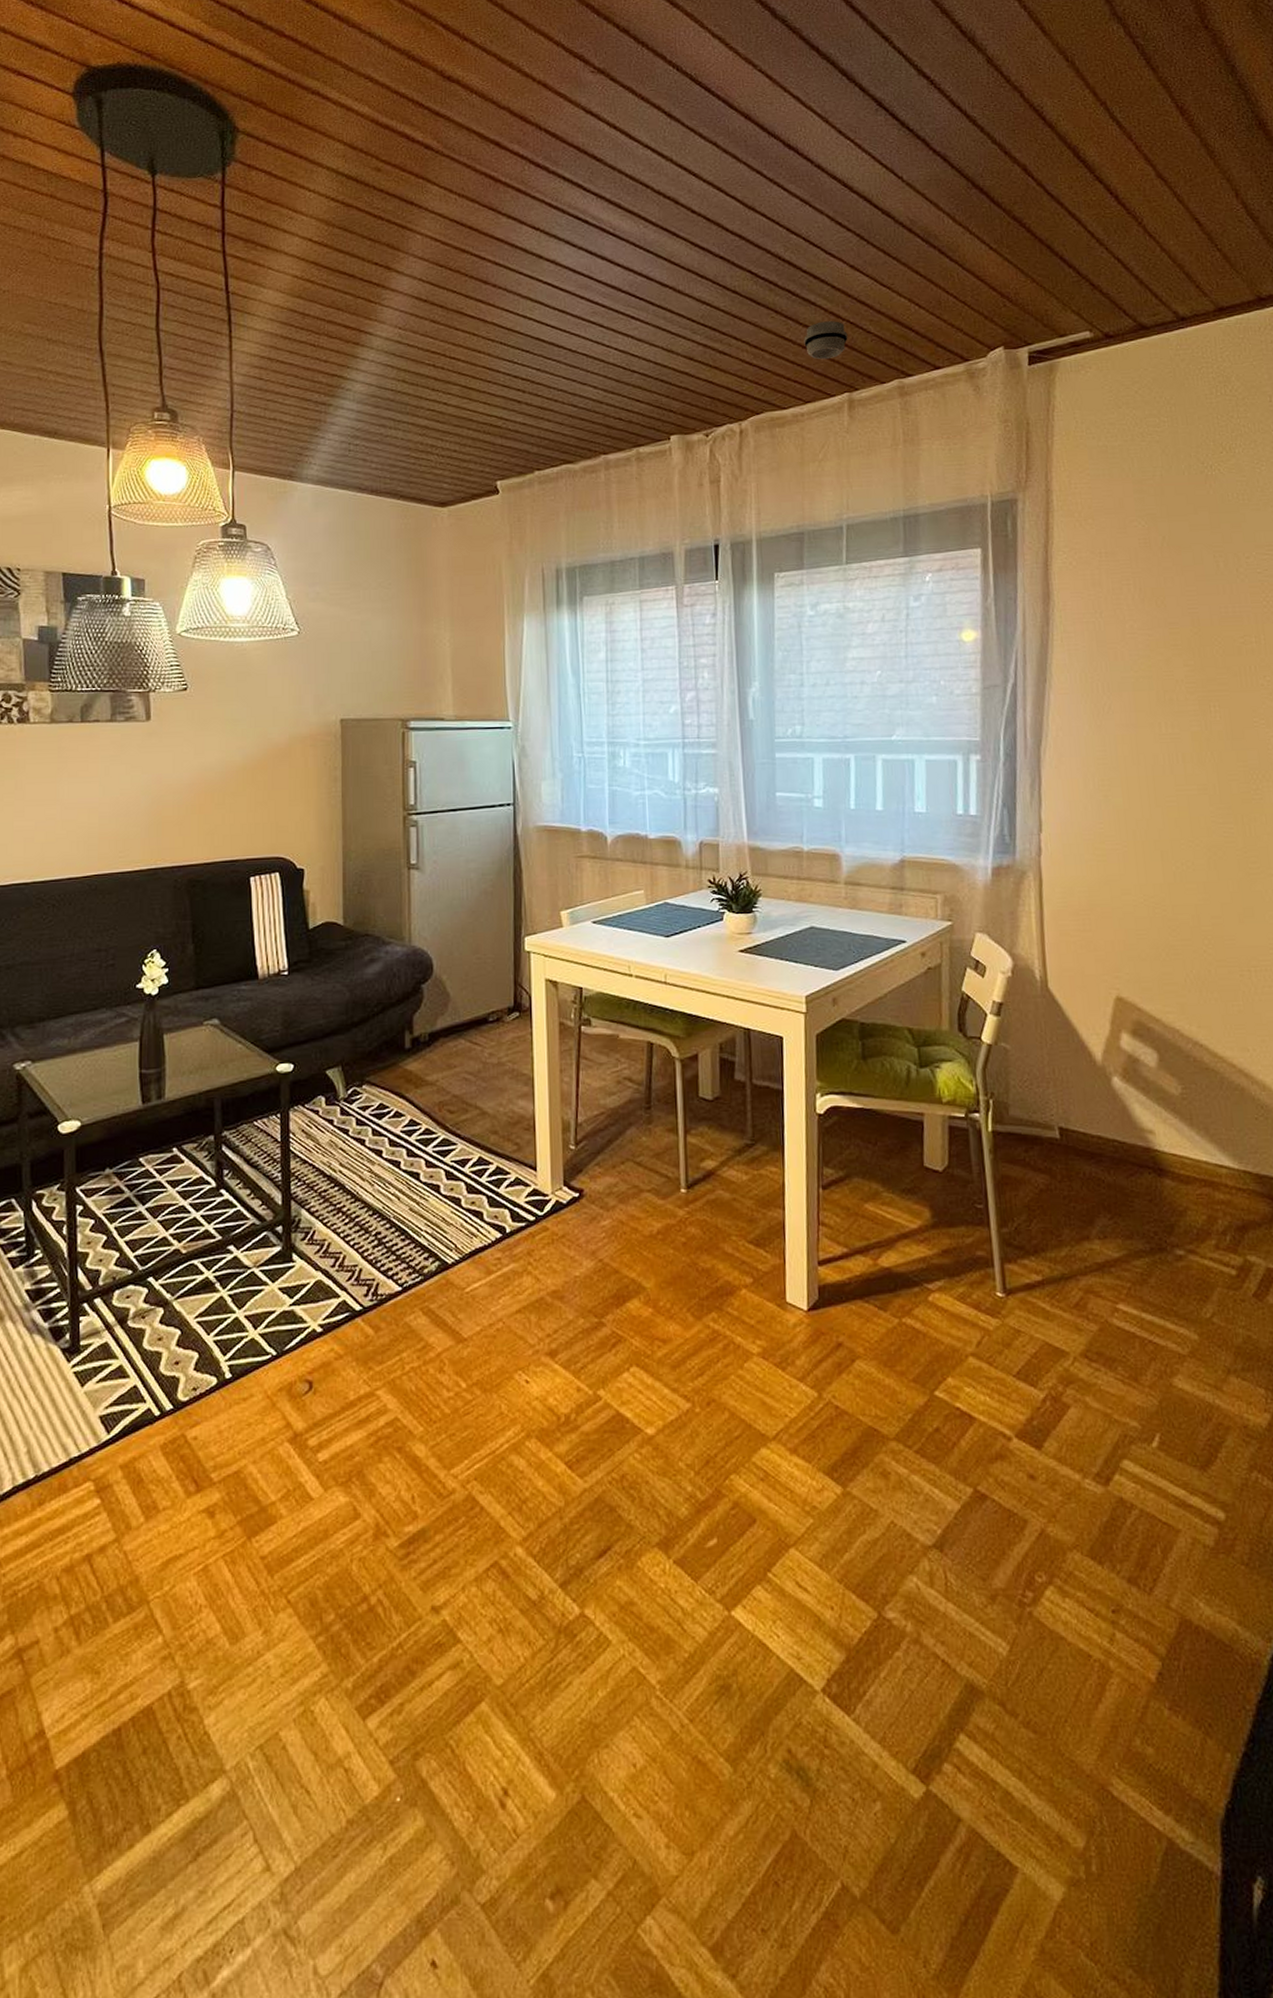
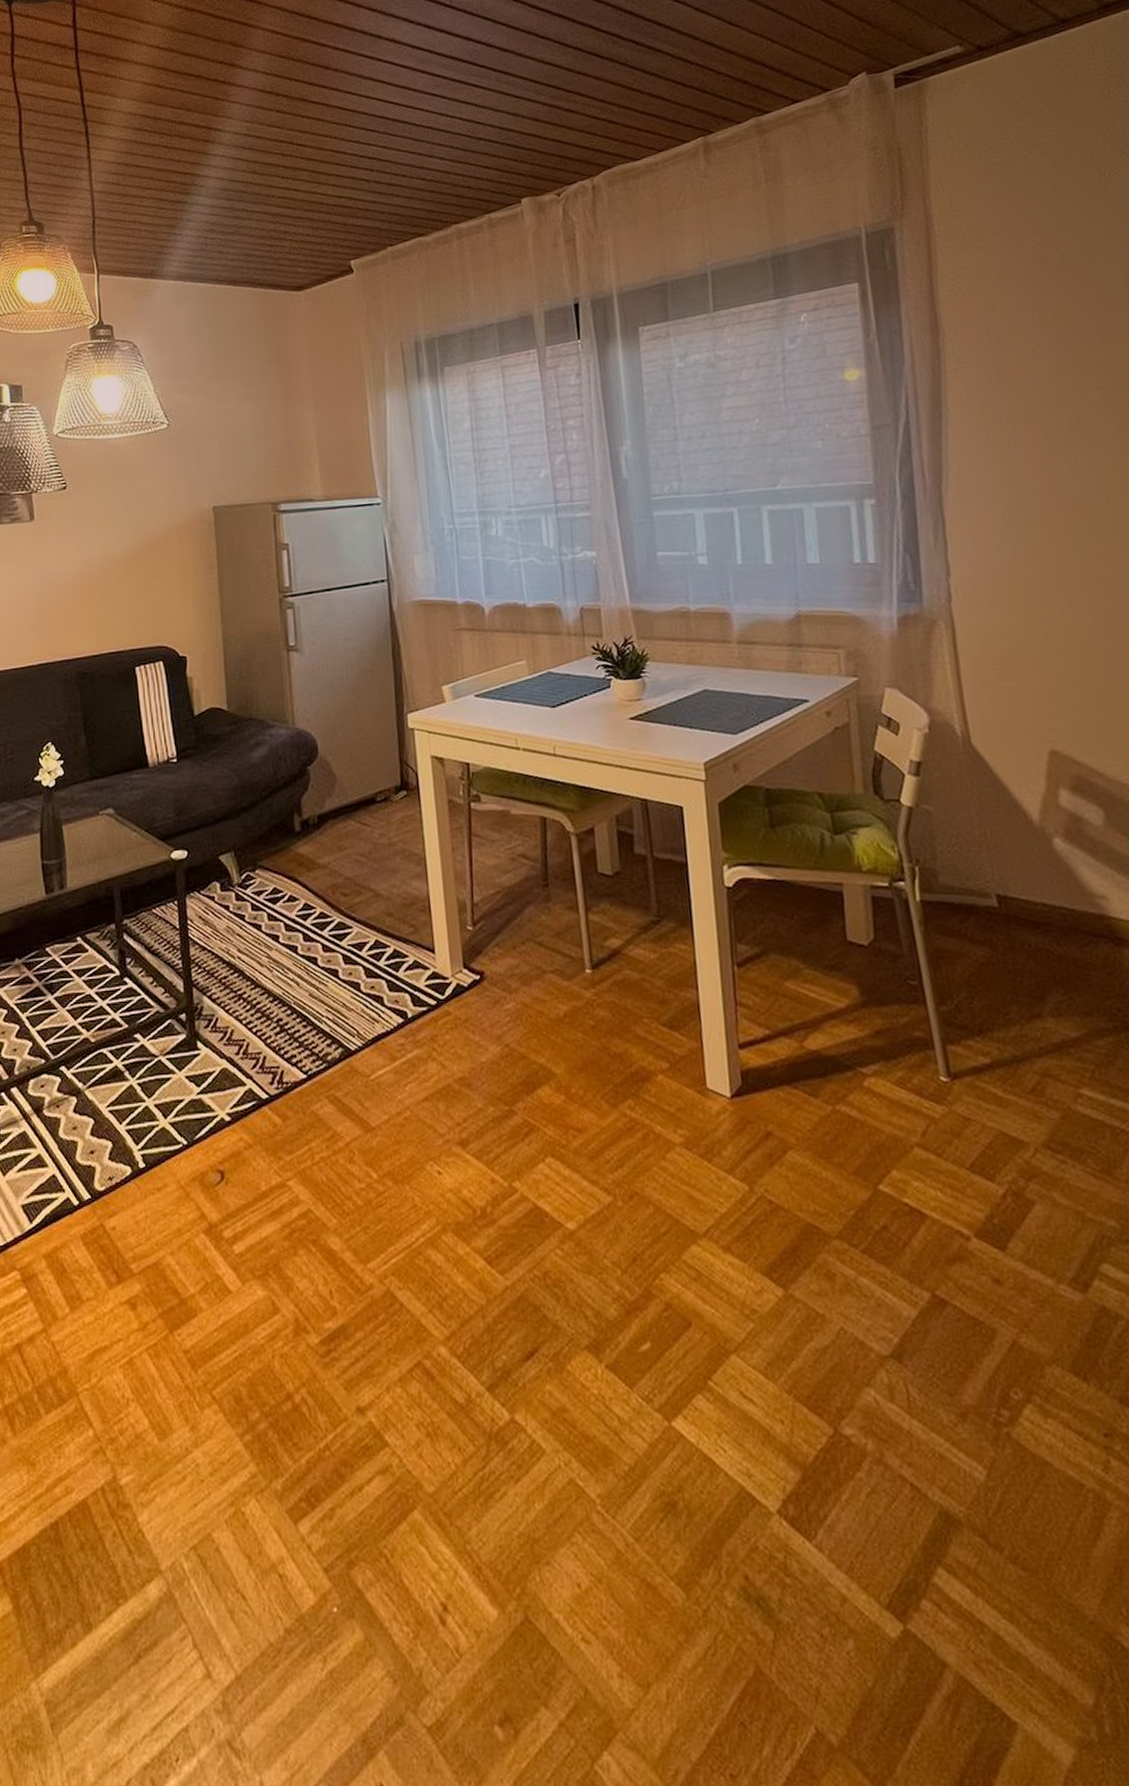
smoke detector: present [804,321,848,360] -> none [652,65,699,107]

